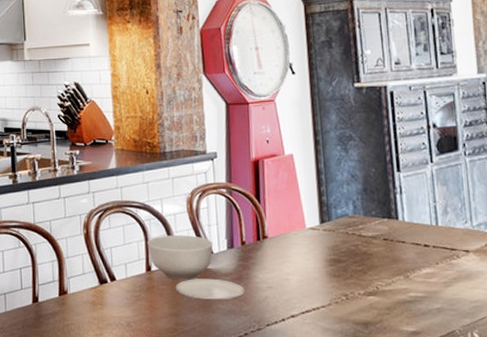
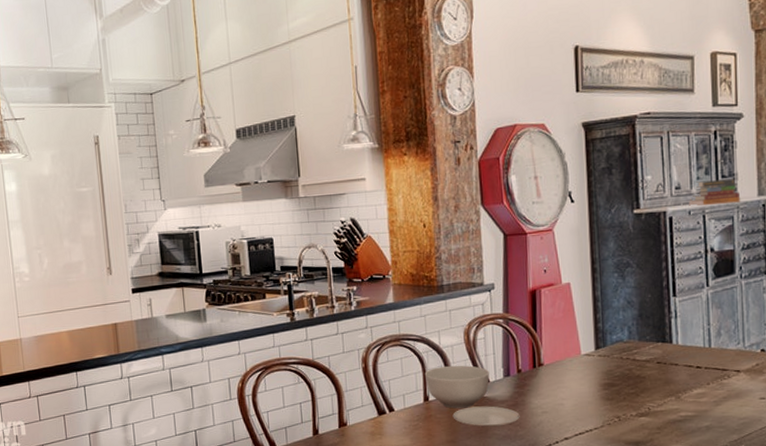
books: none [409,56,461,82] -> present [689,179,741,207]

